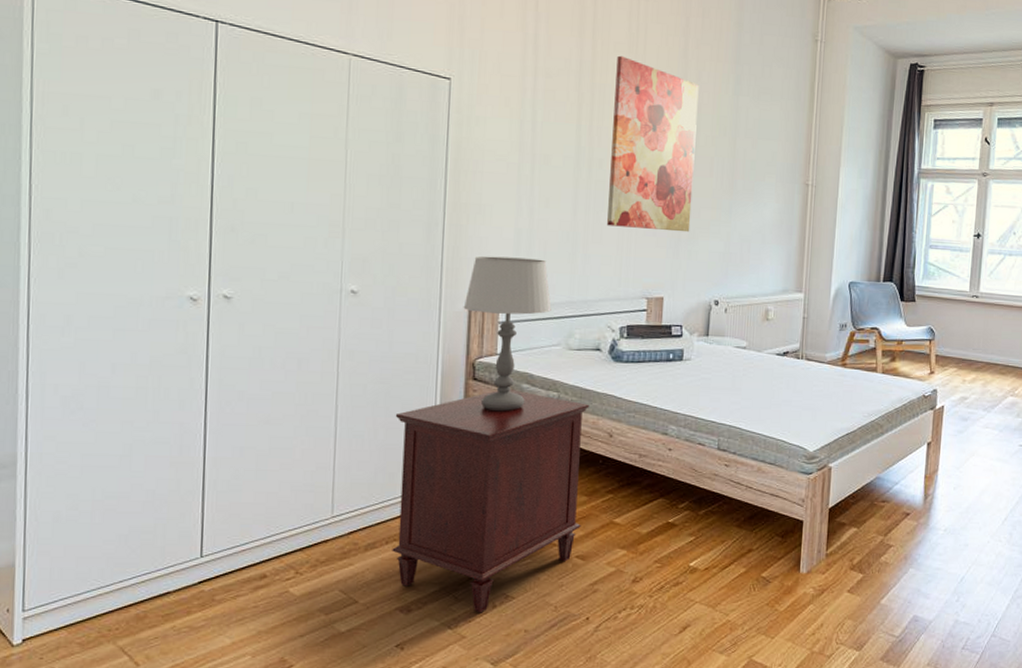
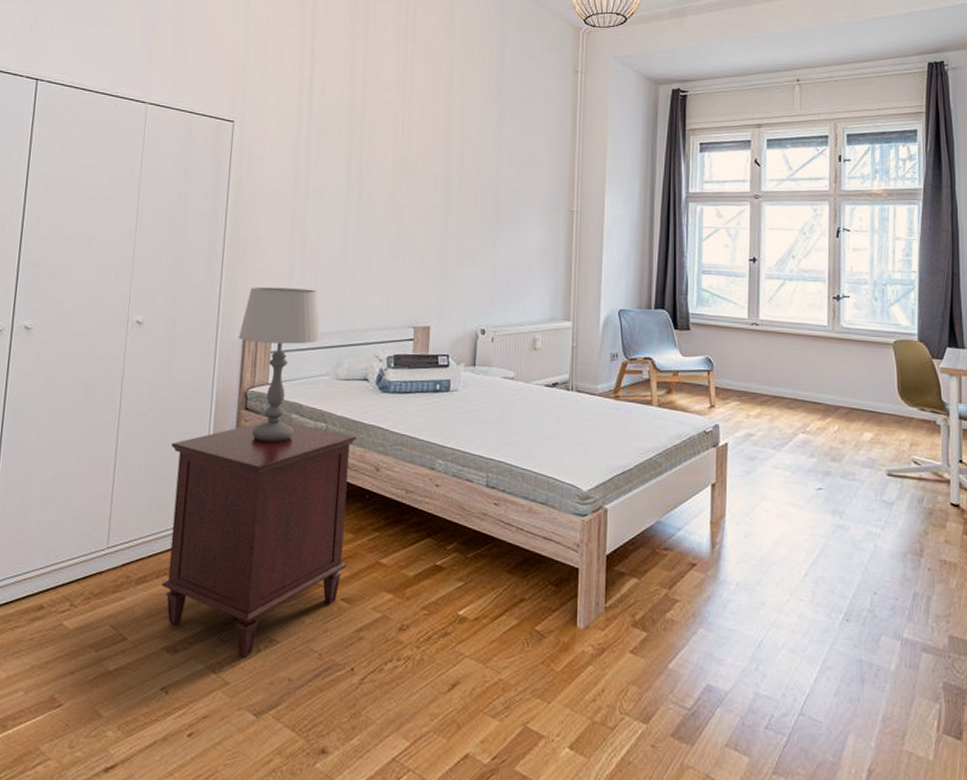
wall art: present [607,55,699,233] -> none [375,93,463,261]

